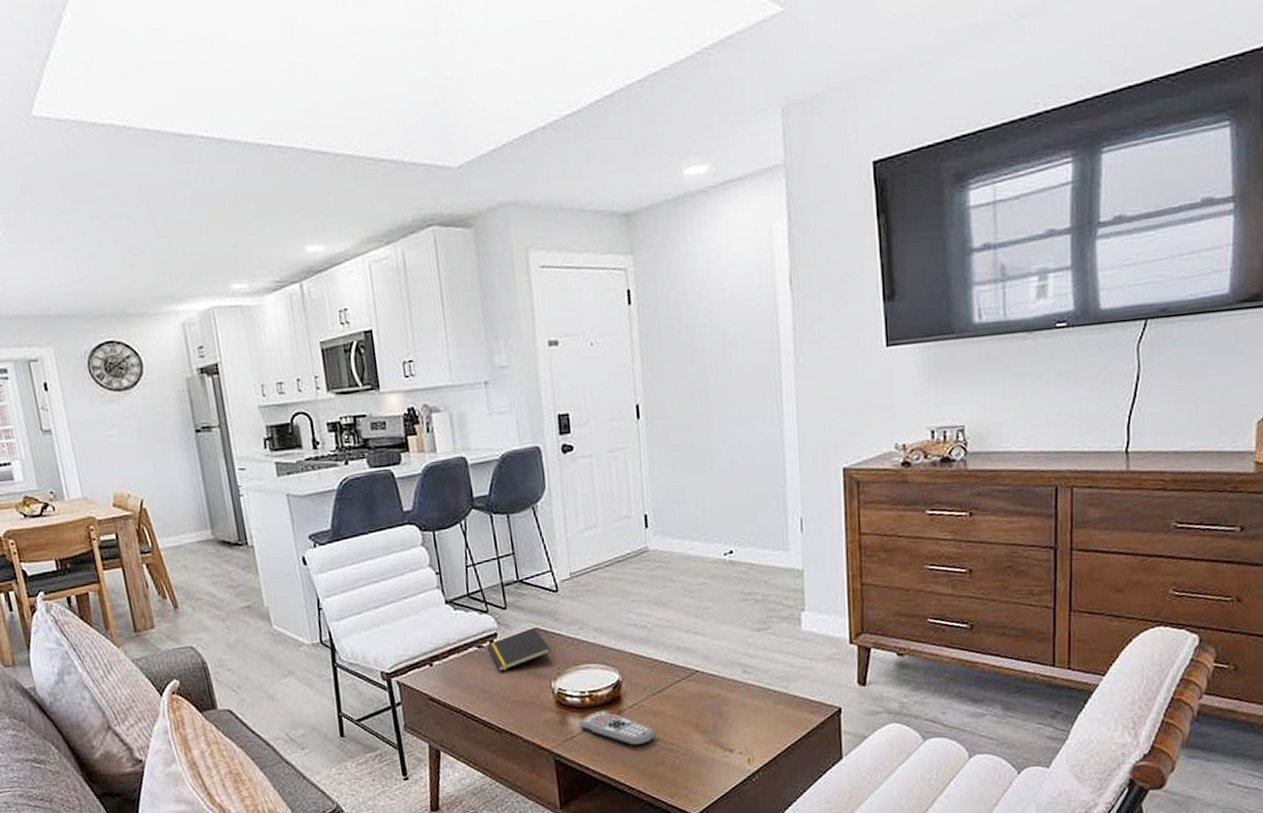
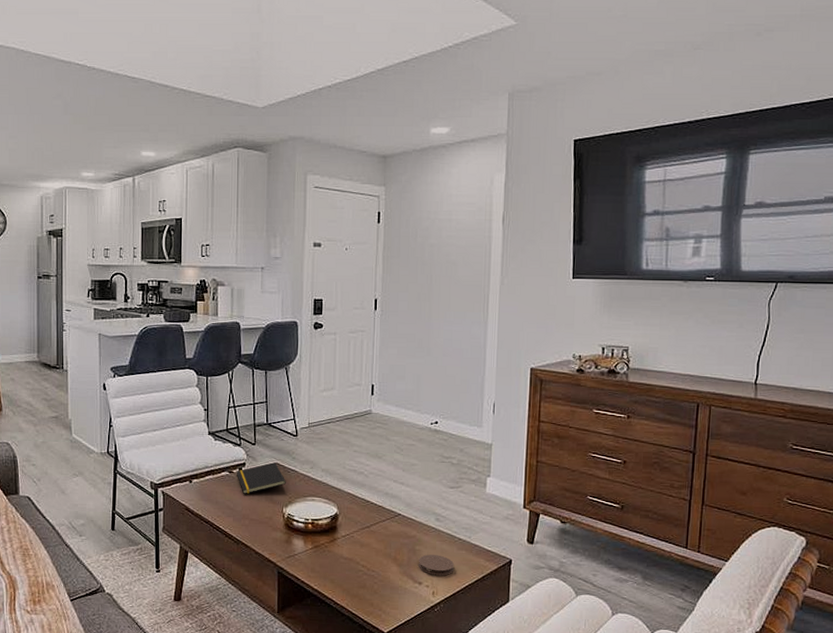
remote control: present [579,710,655,747] -> none [301,536,361,569]
coaster: none [727,714,772,739] -> present [419,554,455,576]

